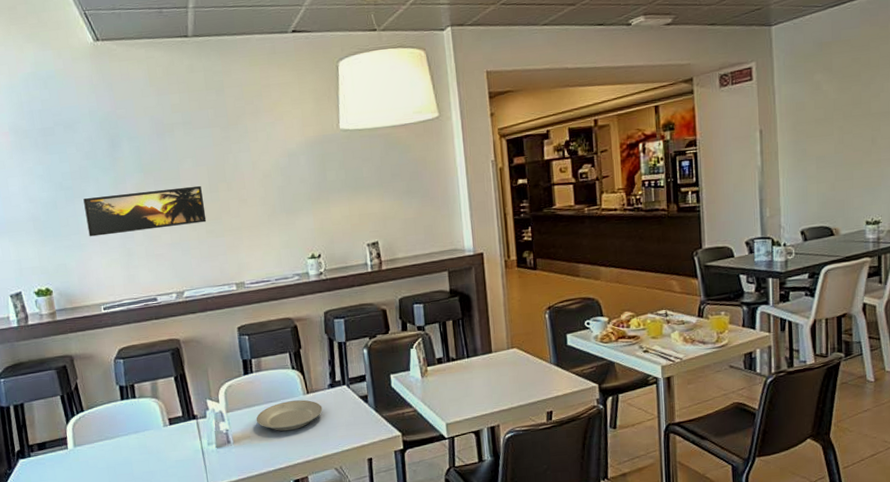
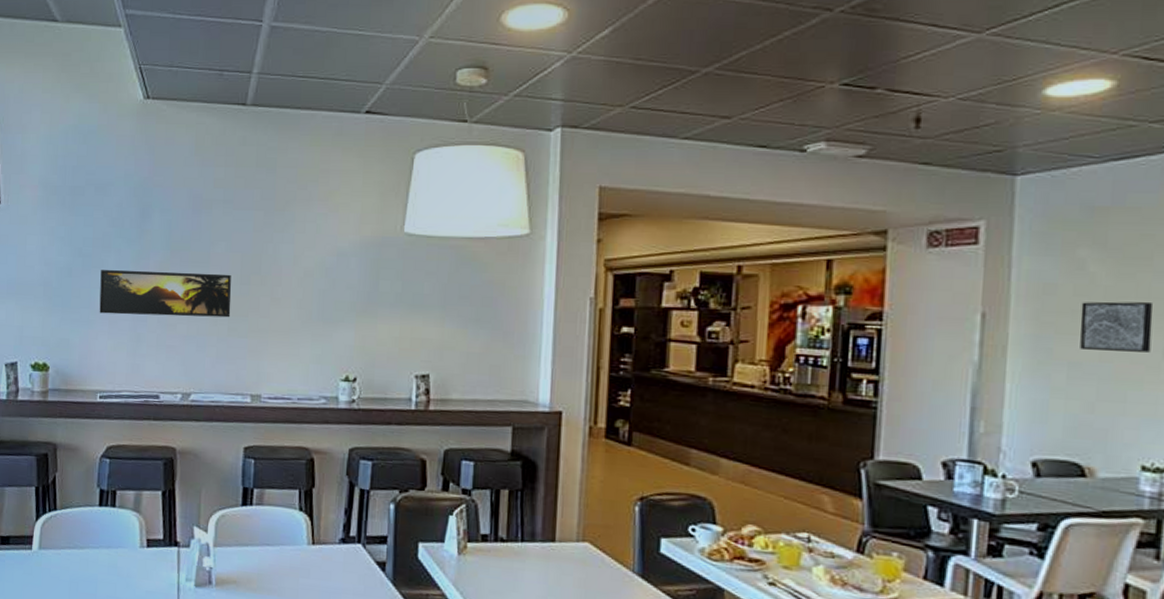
plate: present [256,400,323,432] -> none [246,548,328,586]
wall art: none [820,107,864,146] -> present [1080,301,1154,352]

